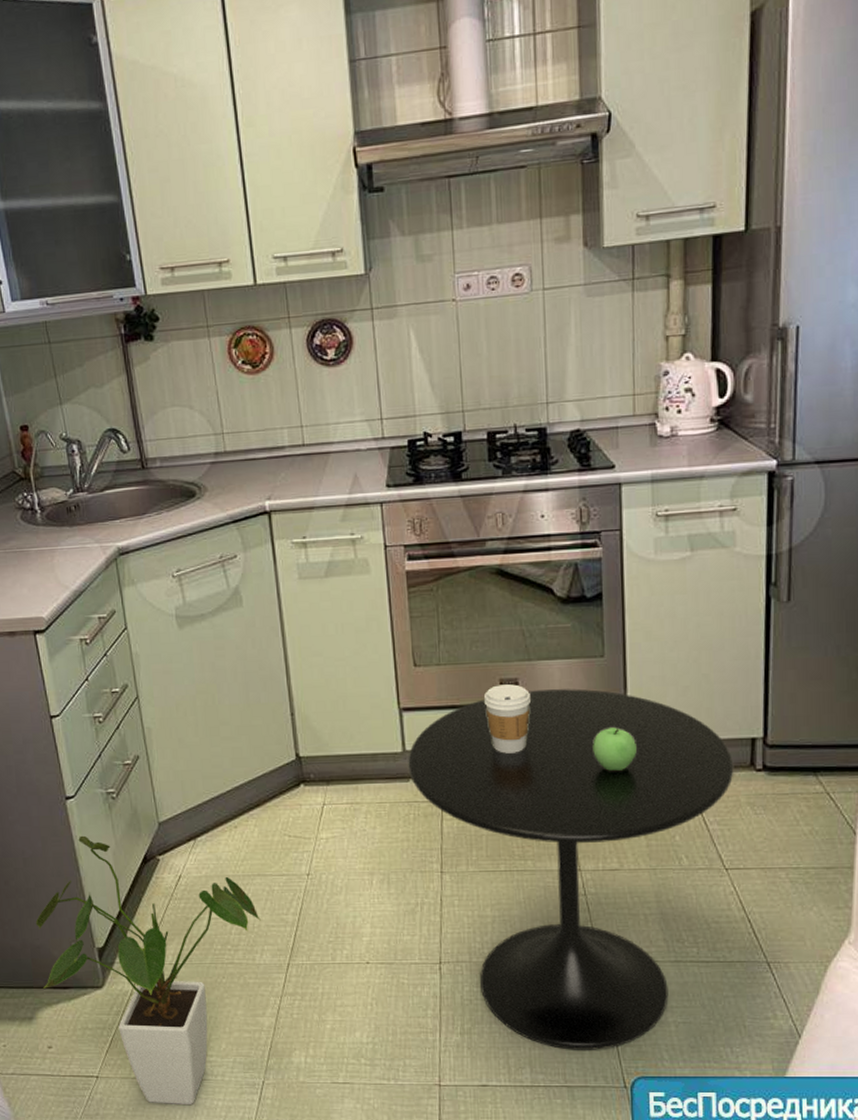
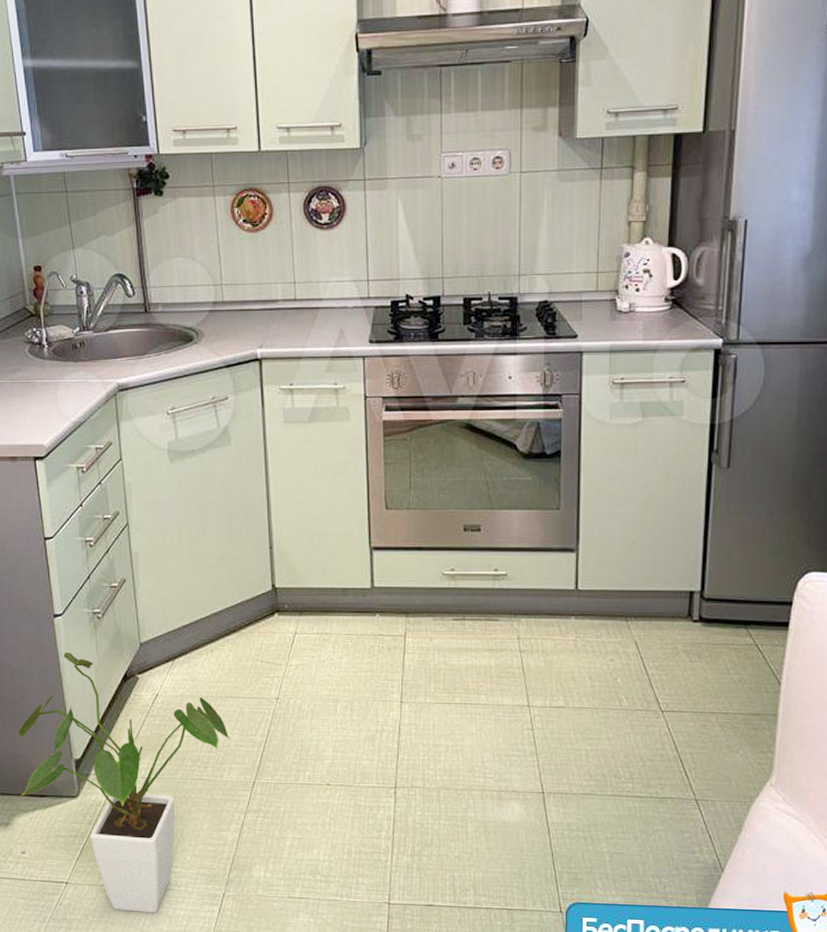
side table: present [408,688,734,1050] -> none [376,537,673,876]
coffee cup: present [483,684,531,754] -> none [448,530,491,594]
apple: present [593,727,637,771] -> none [546,575,585,615]

